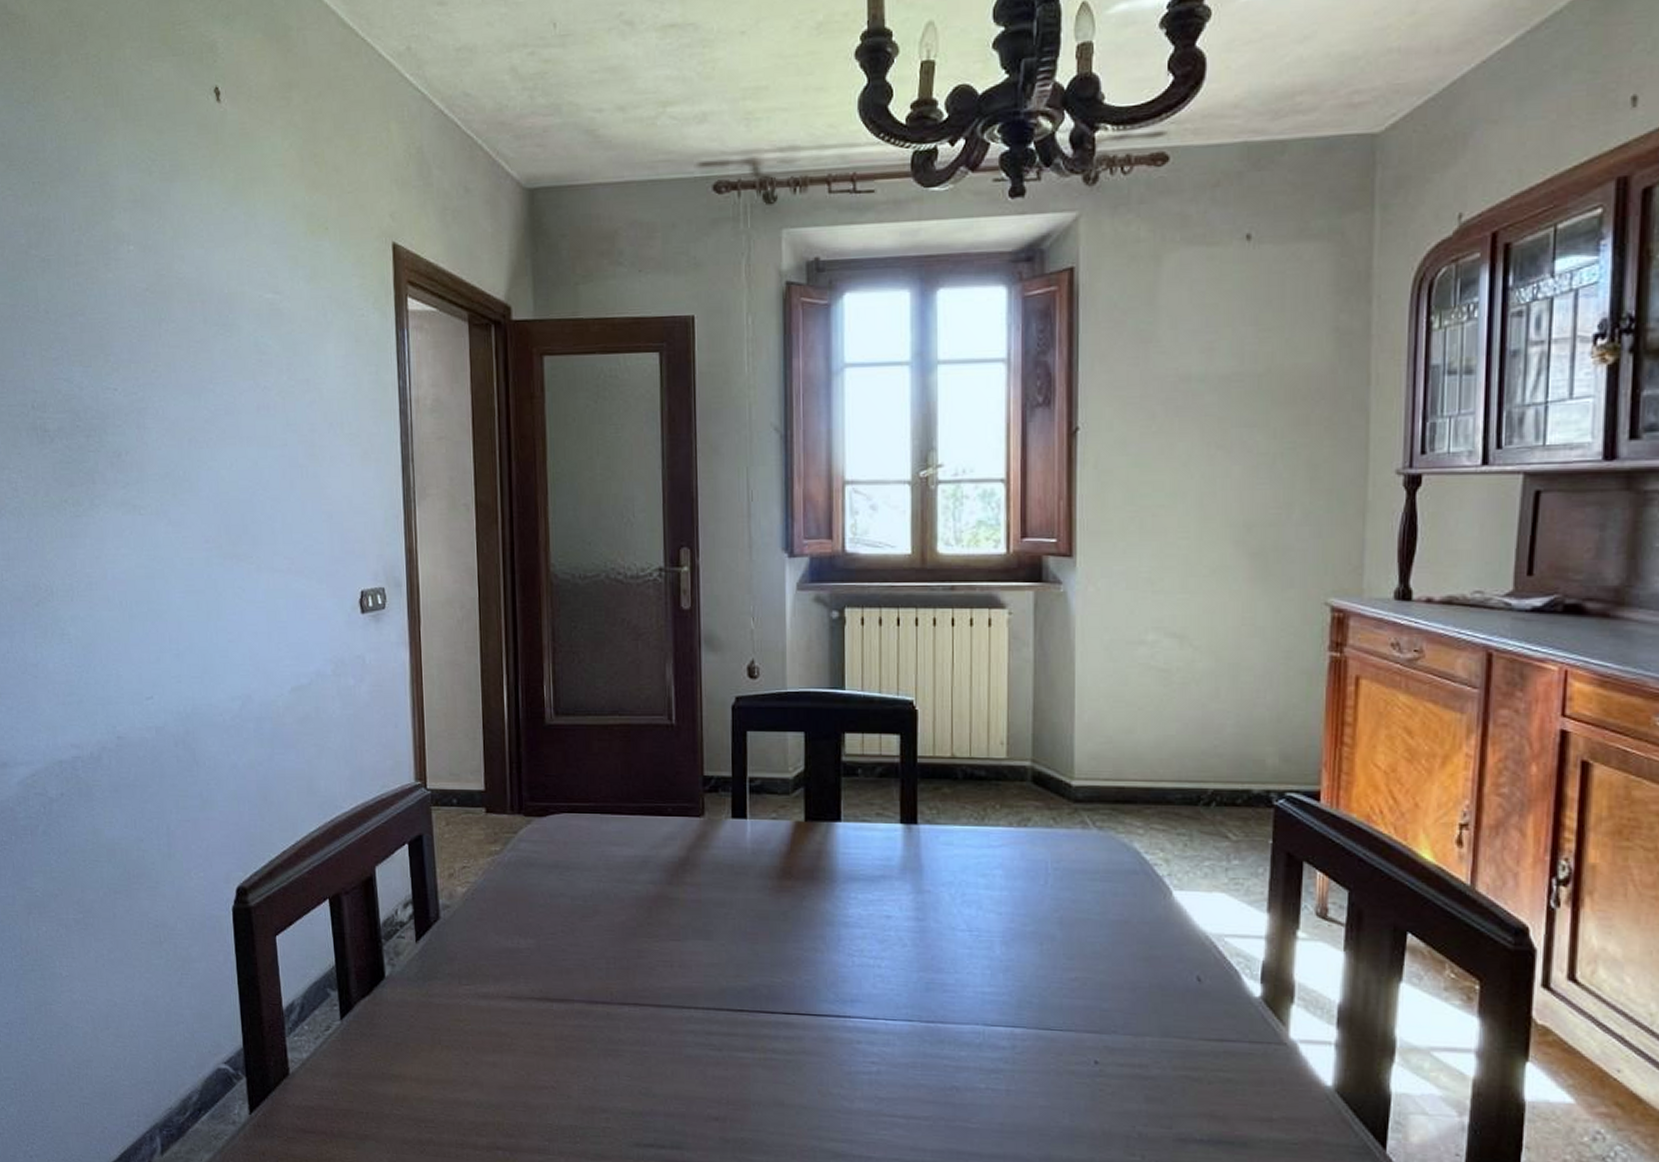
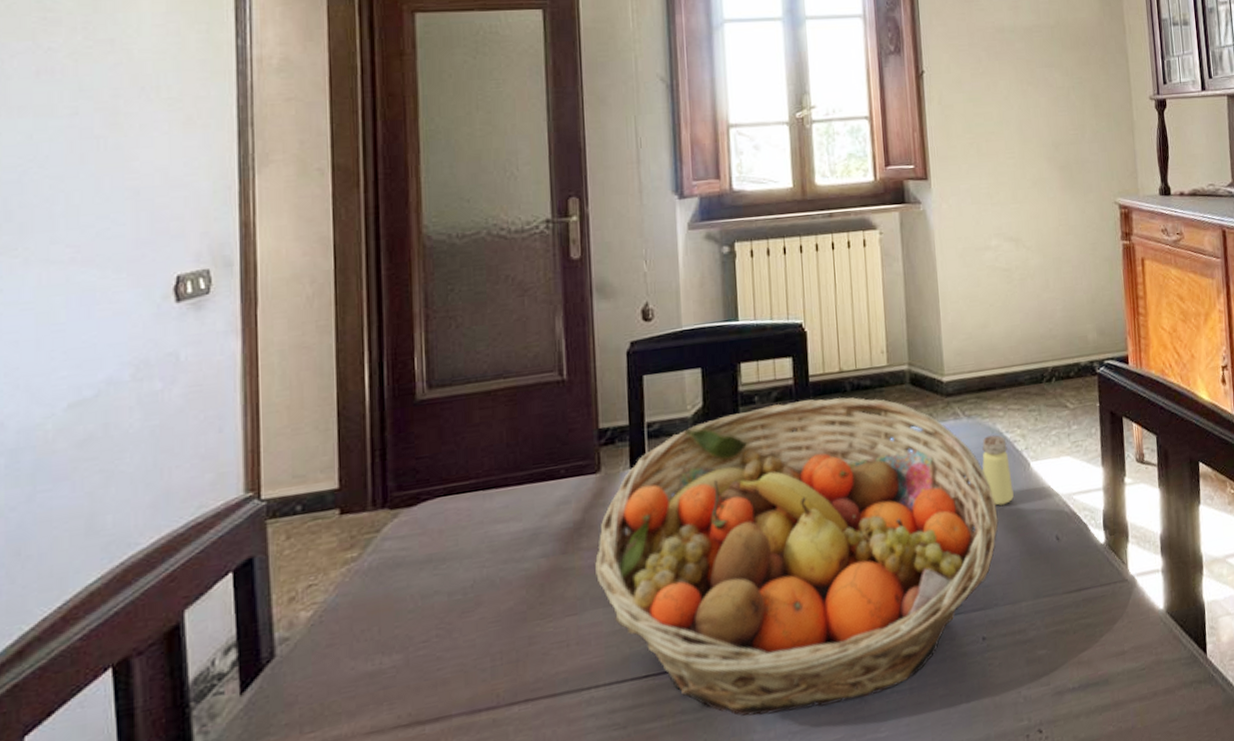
fruit basket: none [697,779,1127,1086] -> present [595,397,999,716]
saltshaker: none [1112,853,1148,930] -> present [982,435,1014,506]

